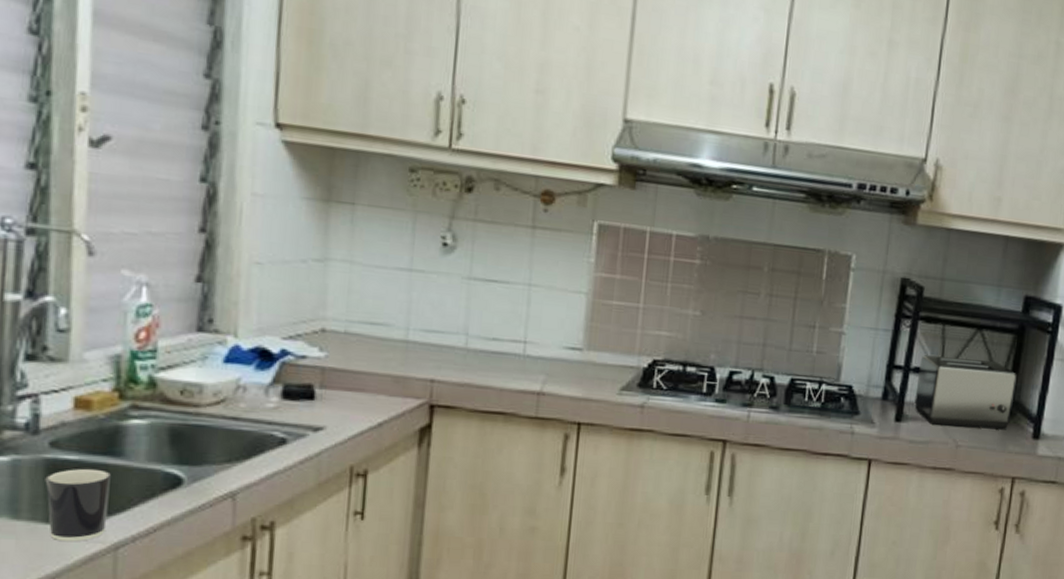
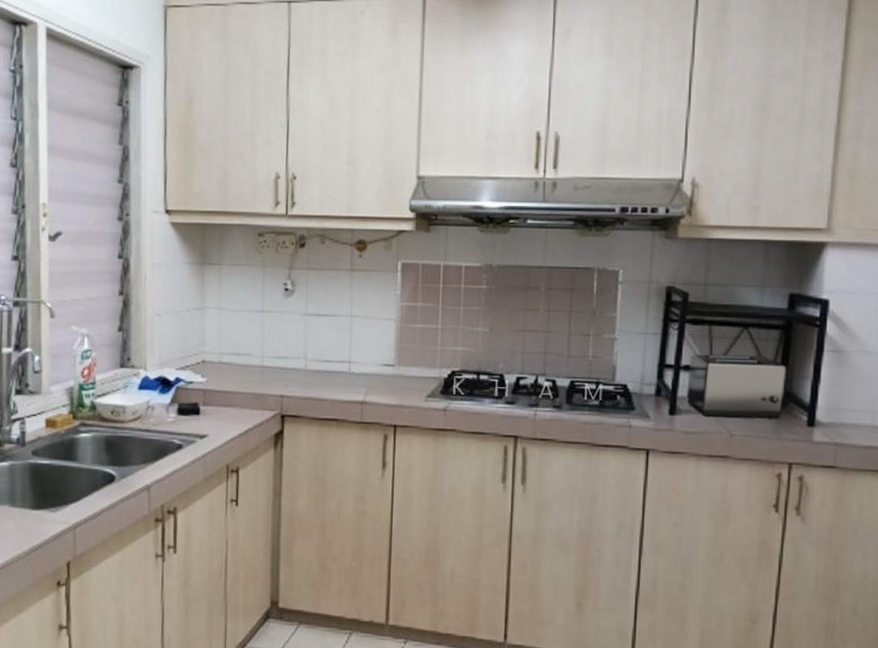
mug: present [45,468,112,542] -> none [30,469,71,523]

